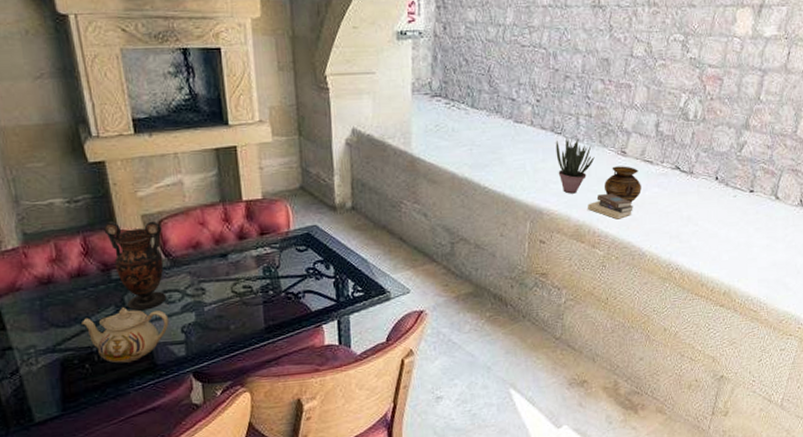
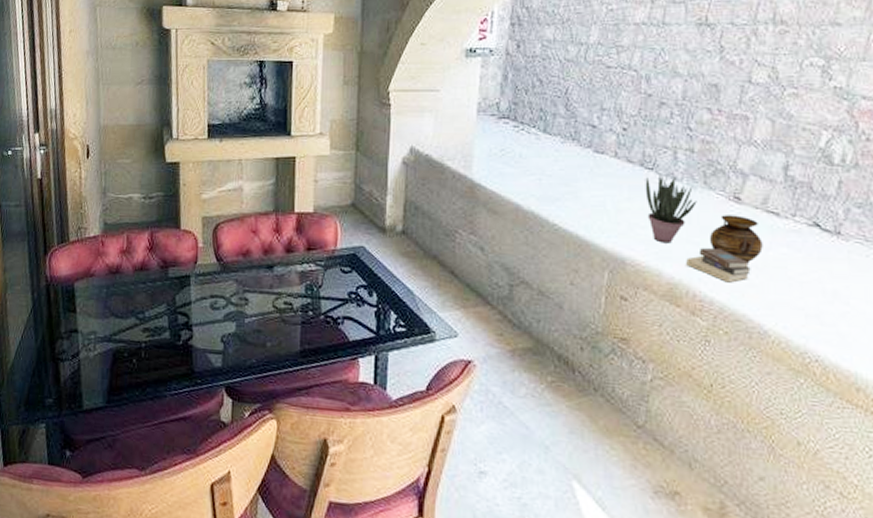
teapot: present [80,308,169,364] -> none [135,307,212,365]
vase: present [103,220,167,311] -> none [169,220,218,313]

